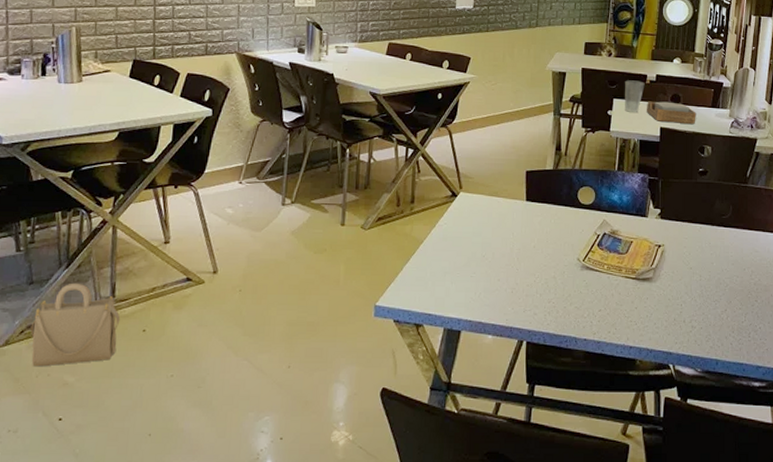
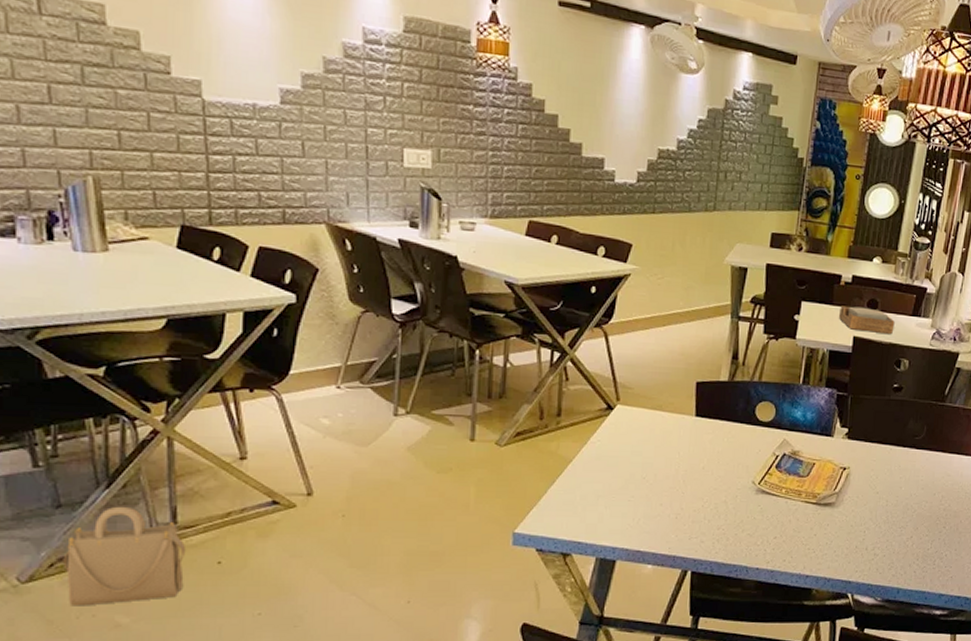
cup: present [625,80,645,112] -> none [814,280,839,318]

